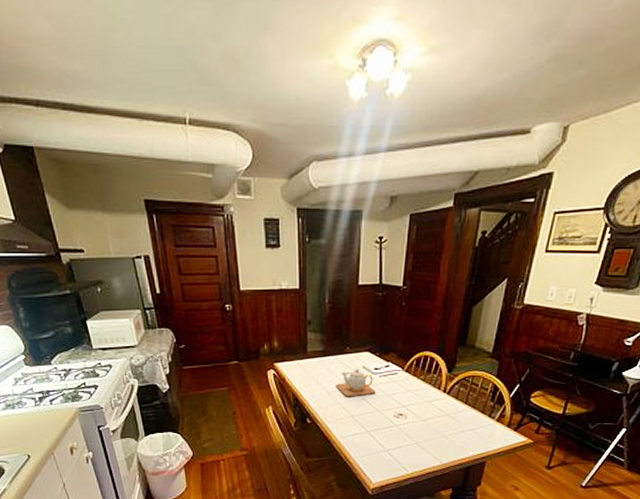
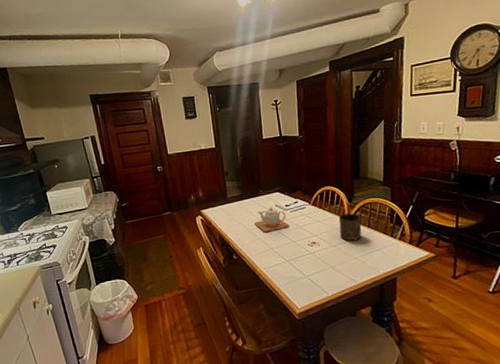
cup: none [432,386,459,417] -> present [338,213,362,242]

